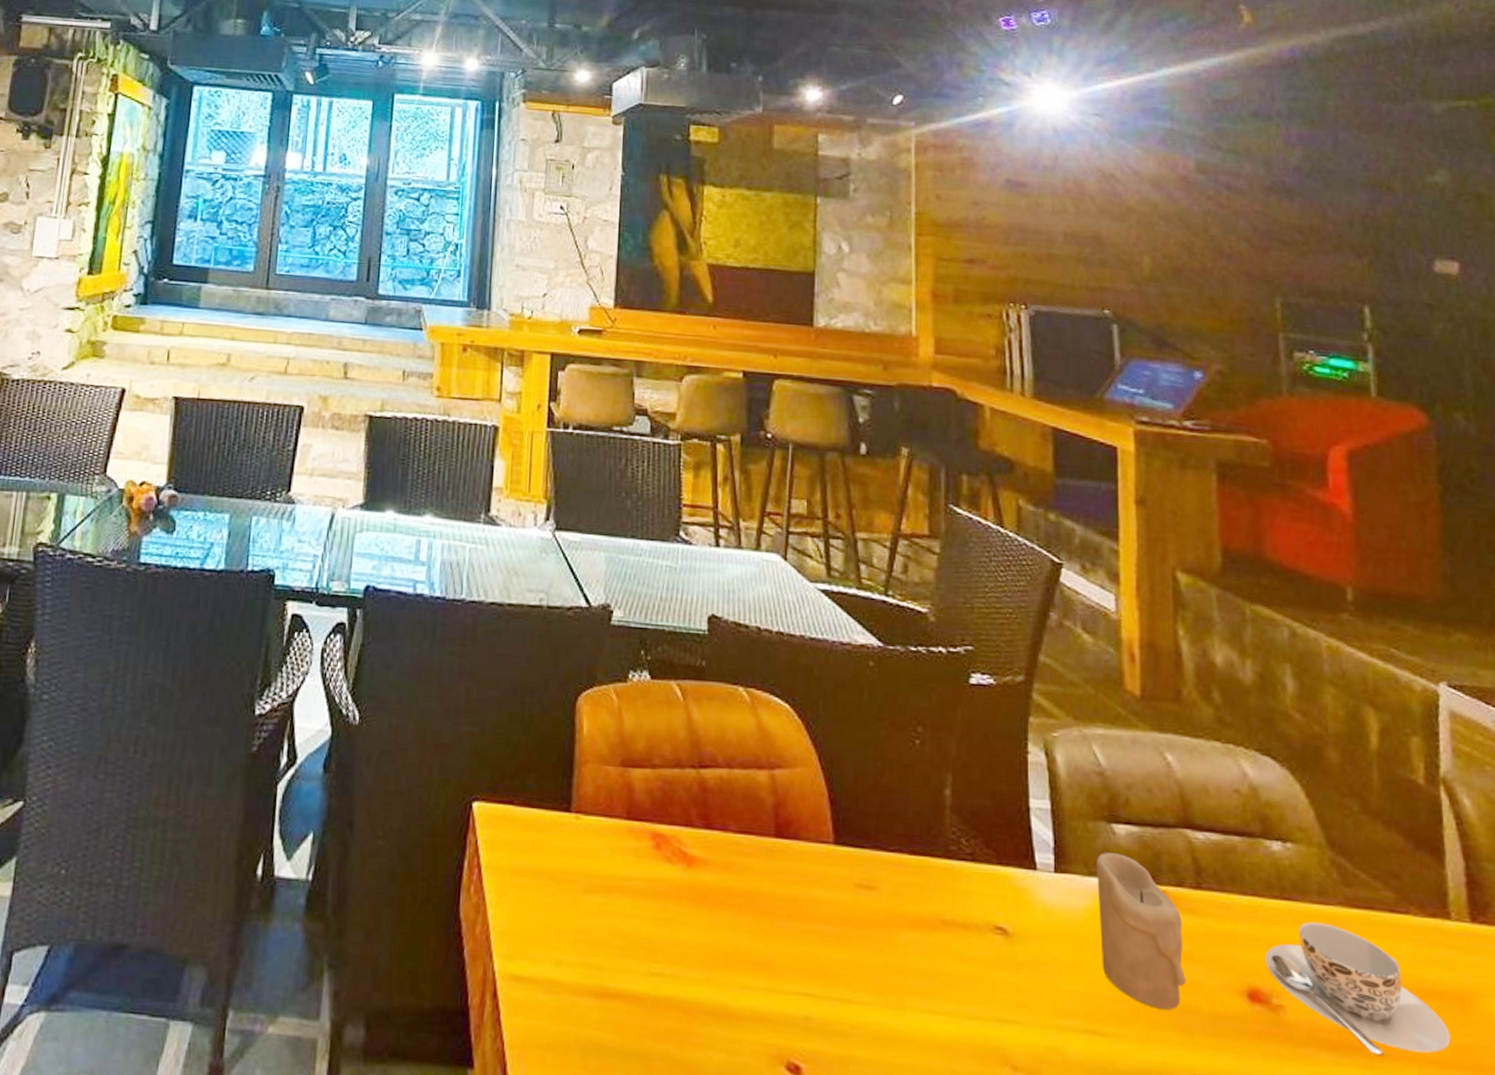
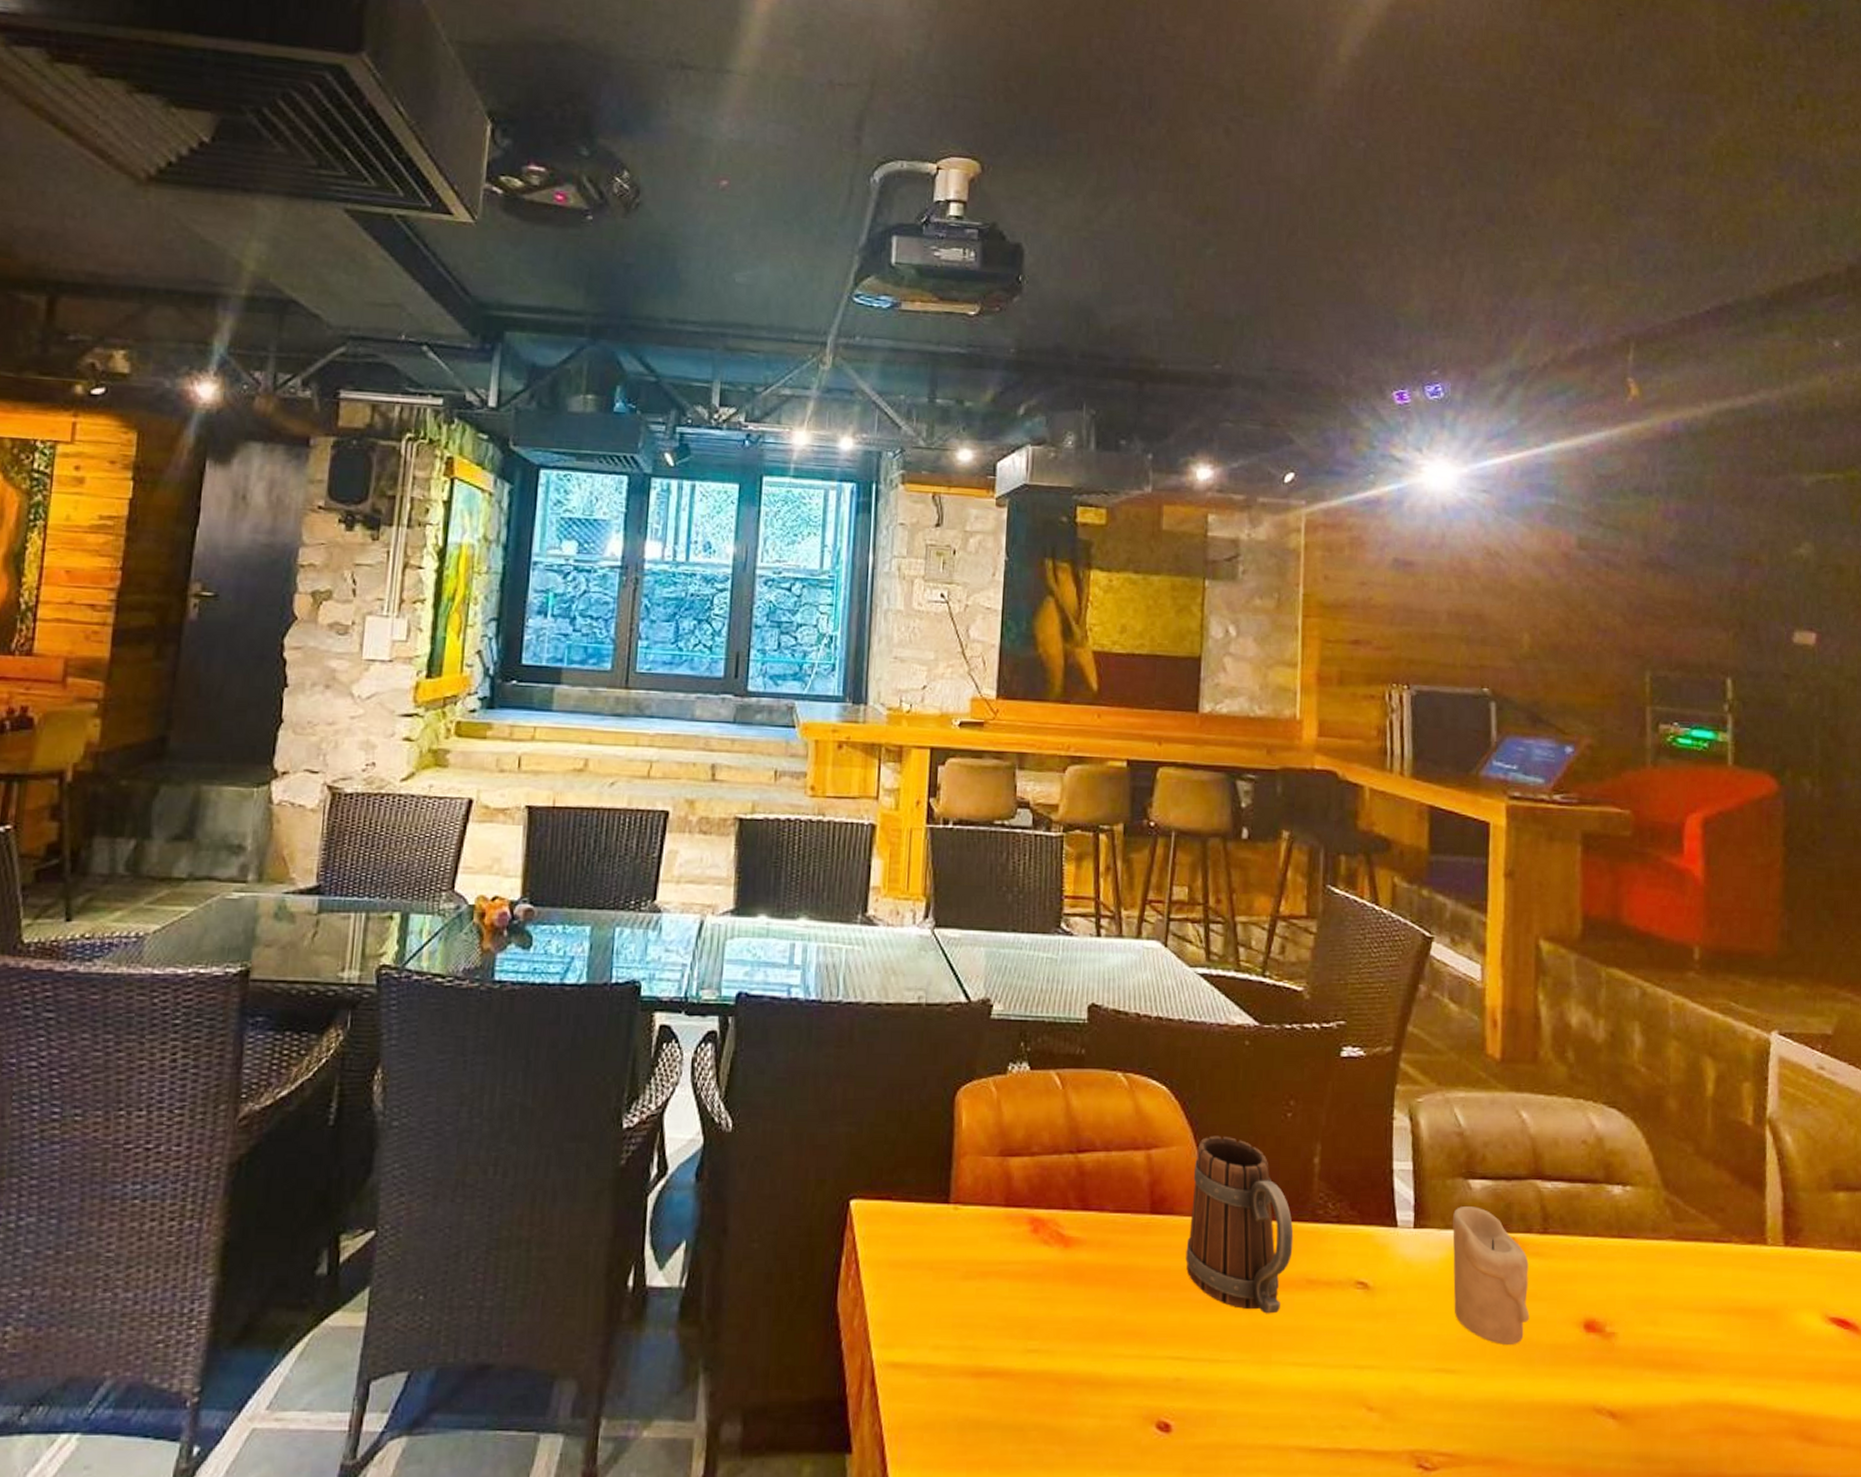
beer mug: none [813,759,926,955] -> present [1185,1135,1294,1314]
teacup: present [1265,922,1451,1056] -> none [1601,1256,1760,1370]

